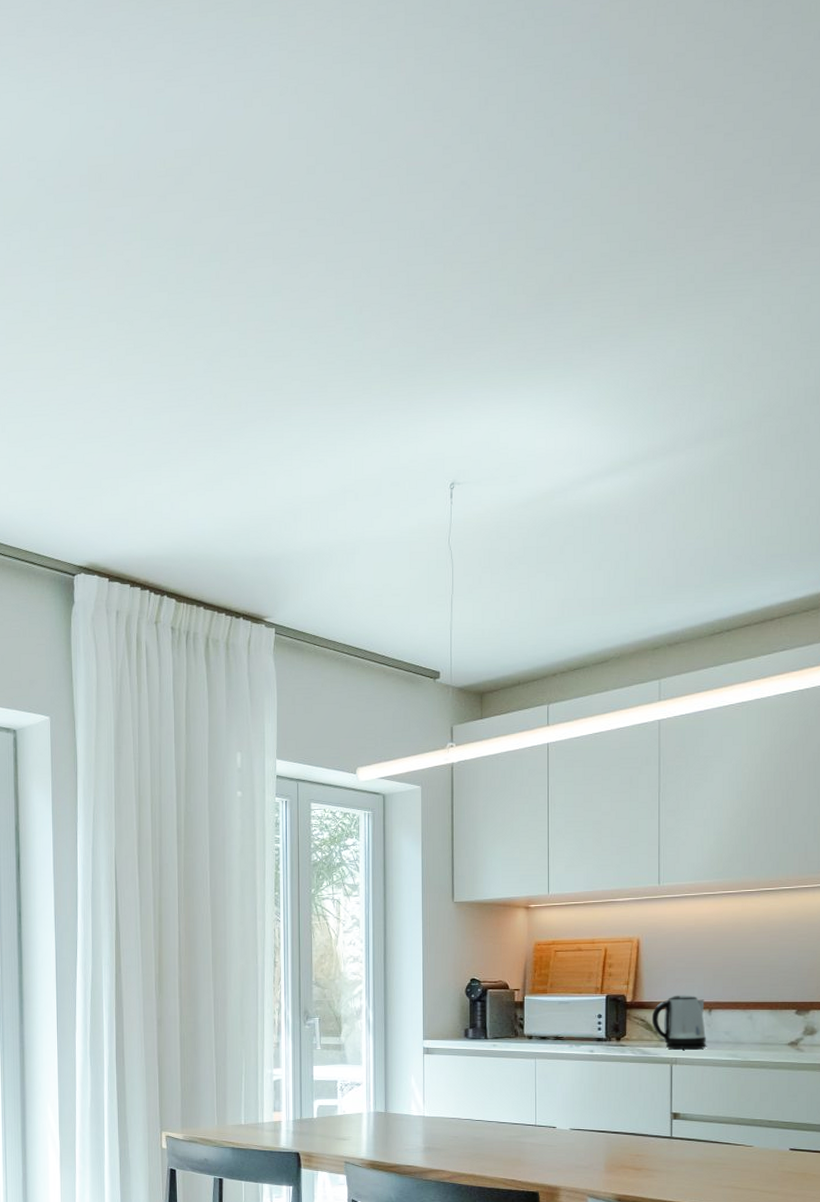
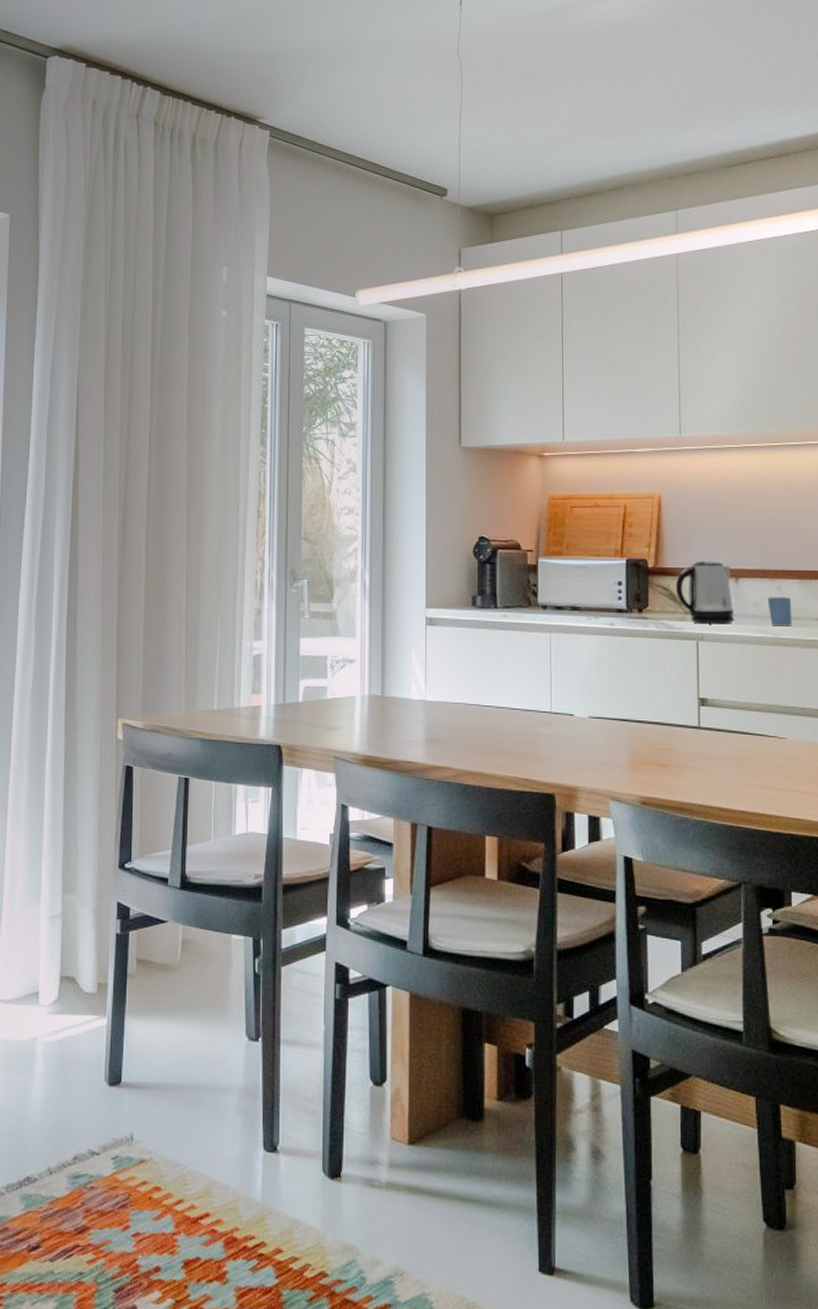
mug: none [739,1025,762,1051] -> present [767,597,792,626]

